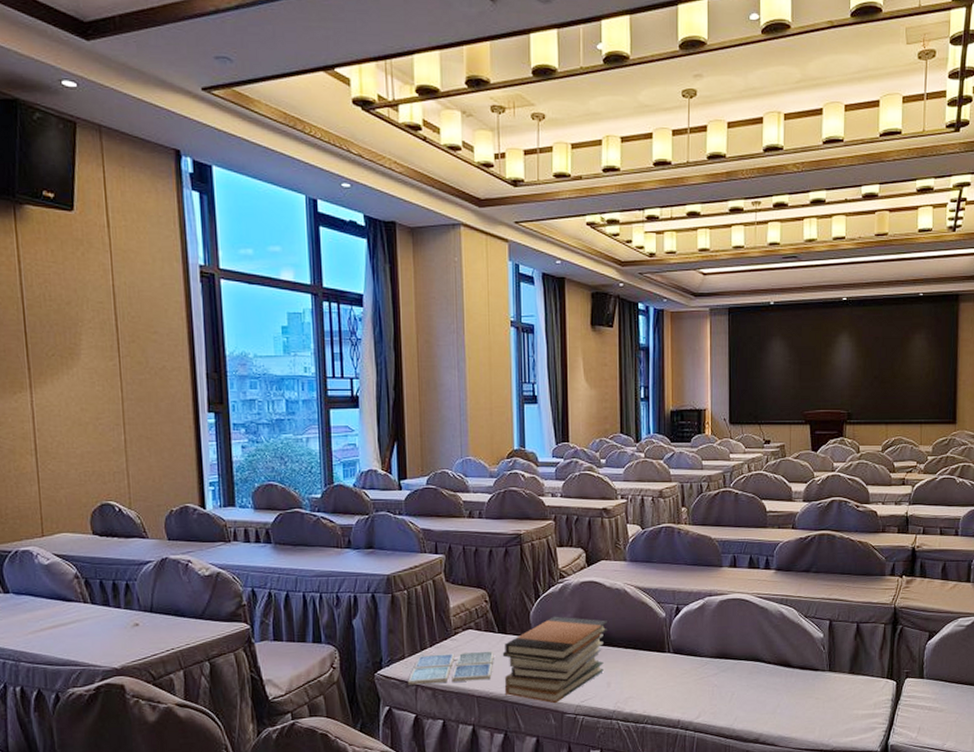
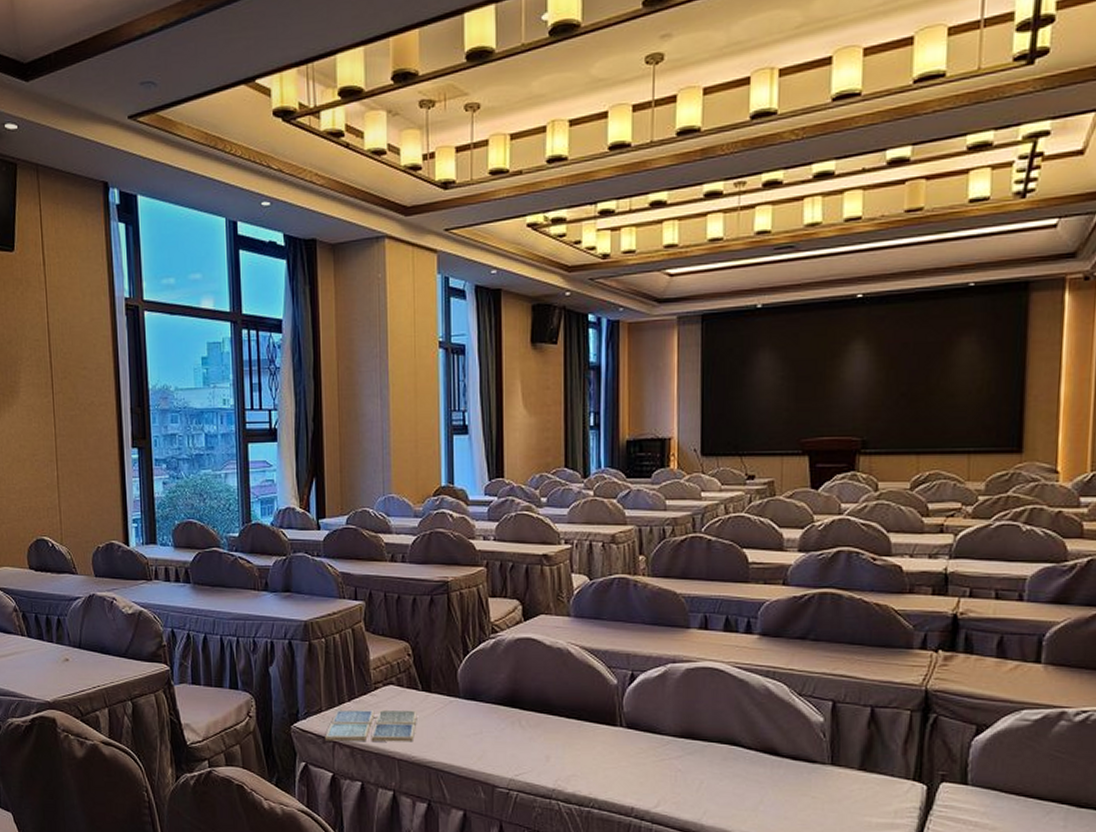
book stack: present [502,616,609,704] -> none [426,676,548,775]

